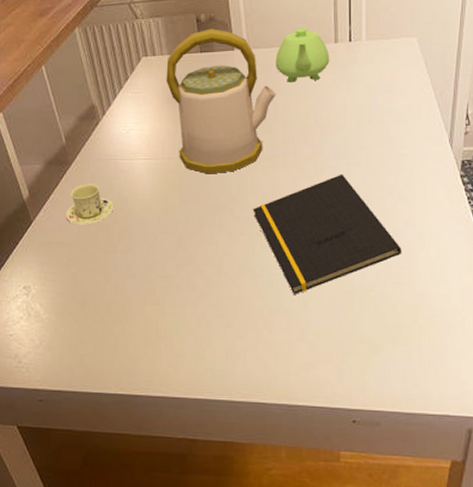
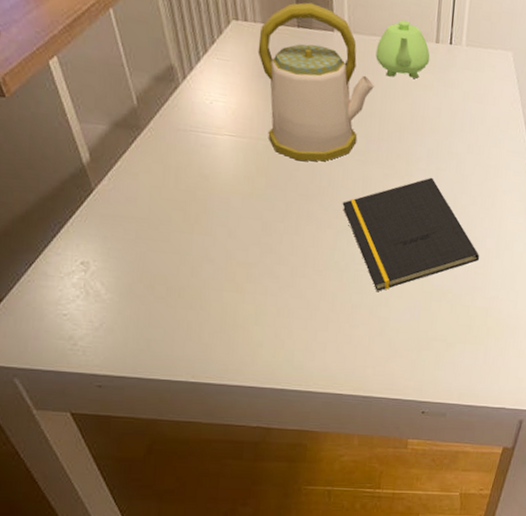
cup and saucer: present [66,184,114,225] -> none [135,154,193,200]

